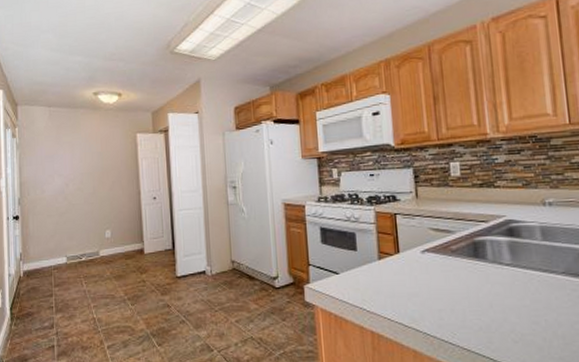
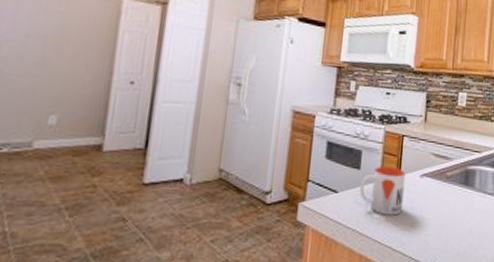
mug: none [360,246,408,293] -> present [360,167,406,216]

